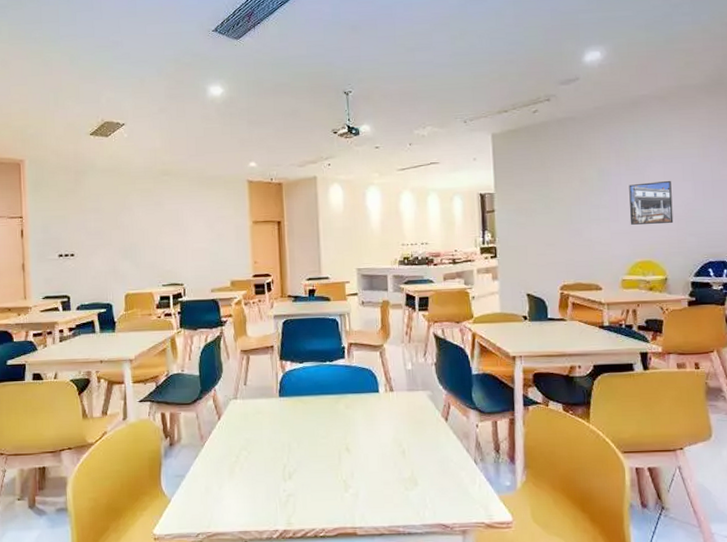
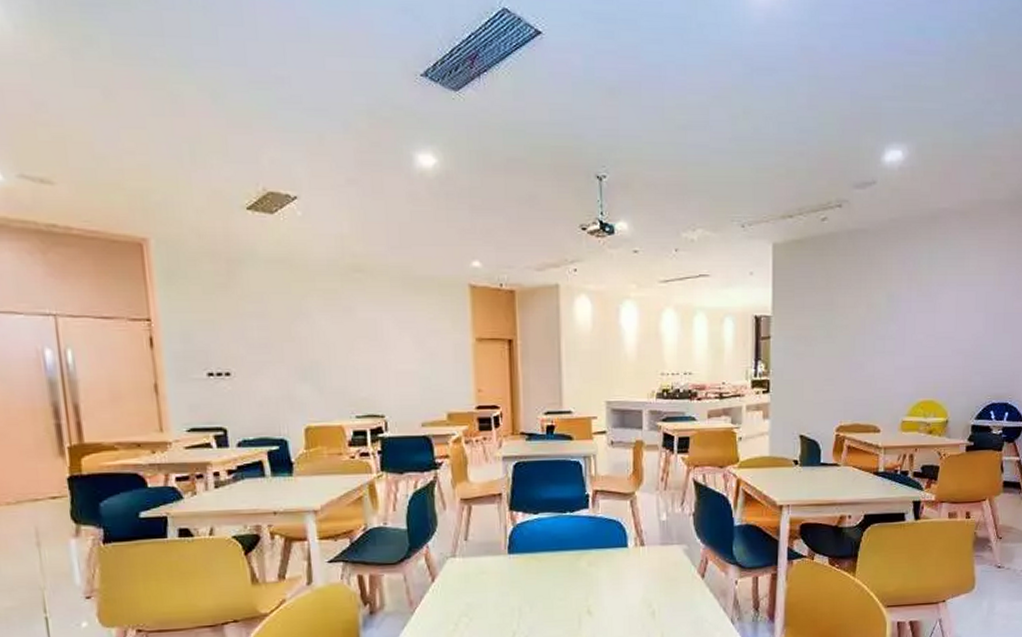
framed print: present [629,180,674,225] -> none [916,310,963,360]

